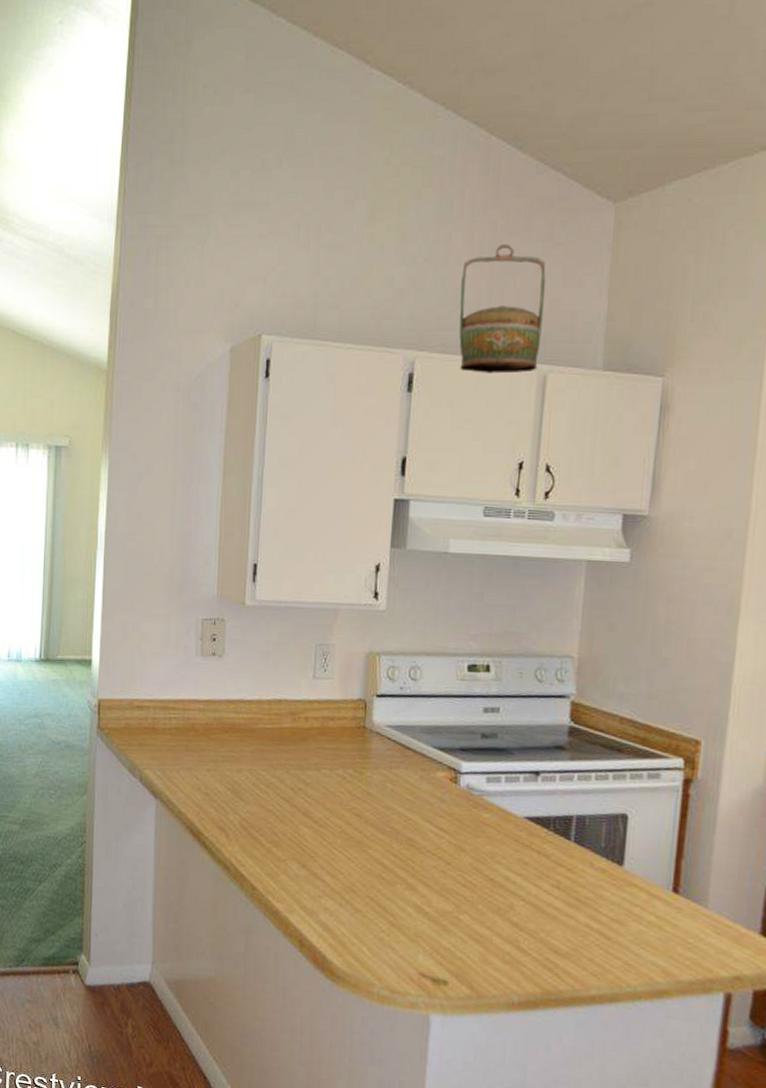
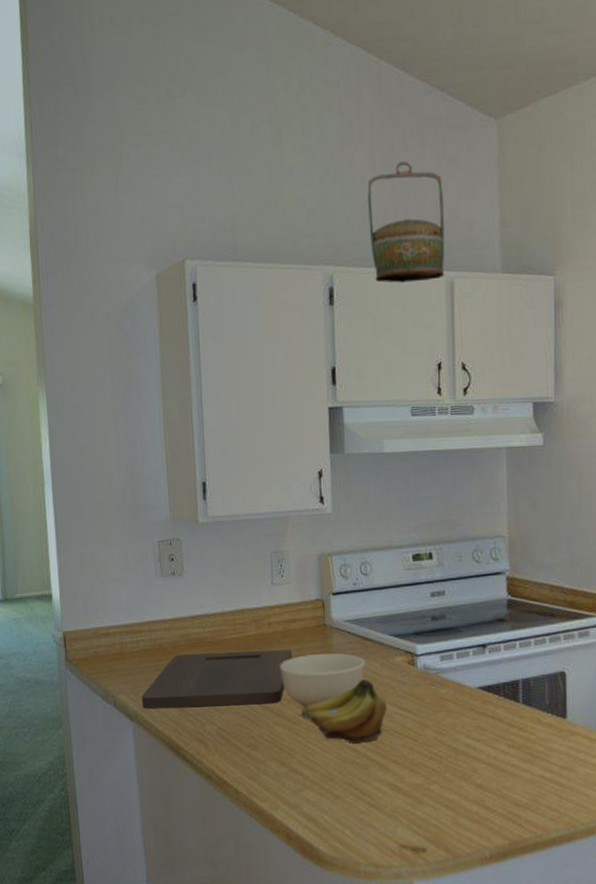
cutting board: none [167,738,327,802] -> present [141,650,292,709]
bowl: none [311,756,404,812] -> present [279,653,365,708]
fruit: none [328,790,422,857] -> present [300,679,387,744]

